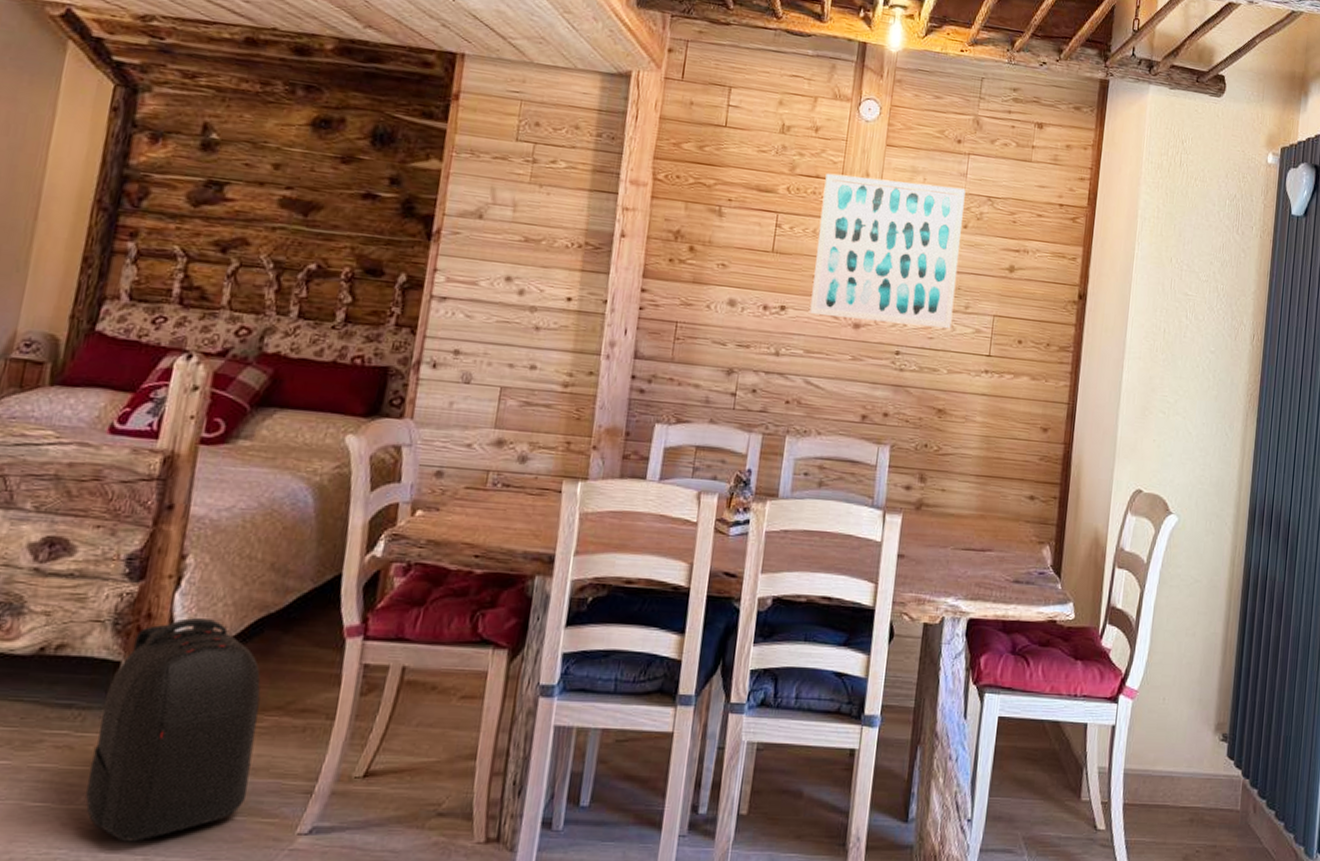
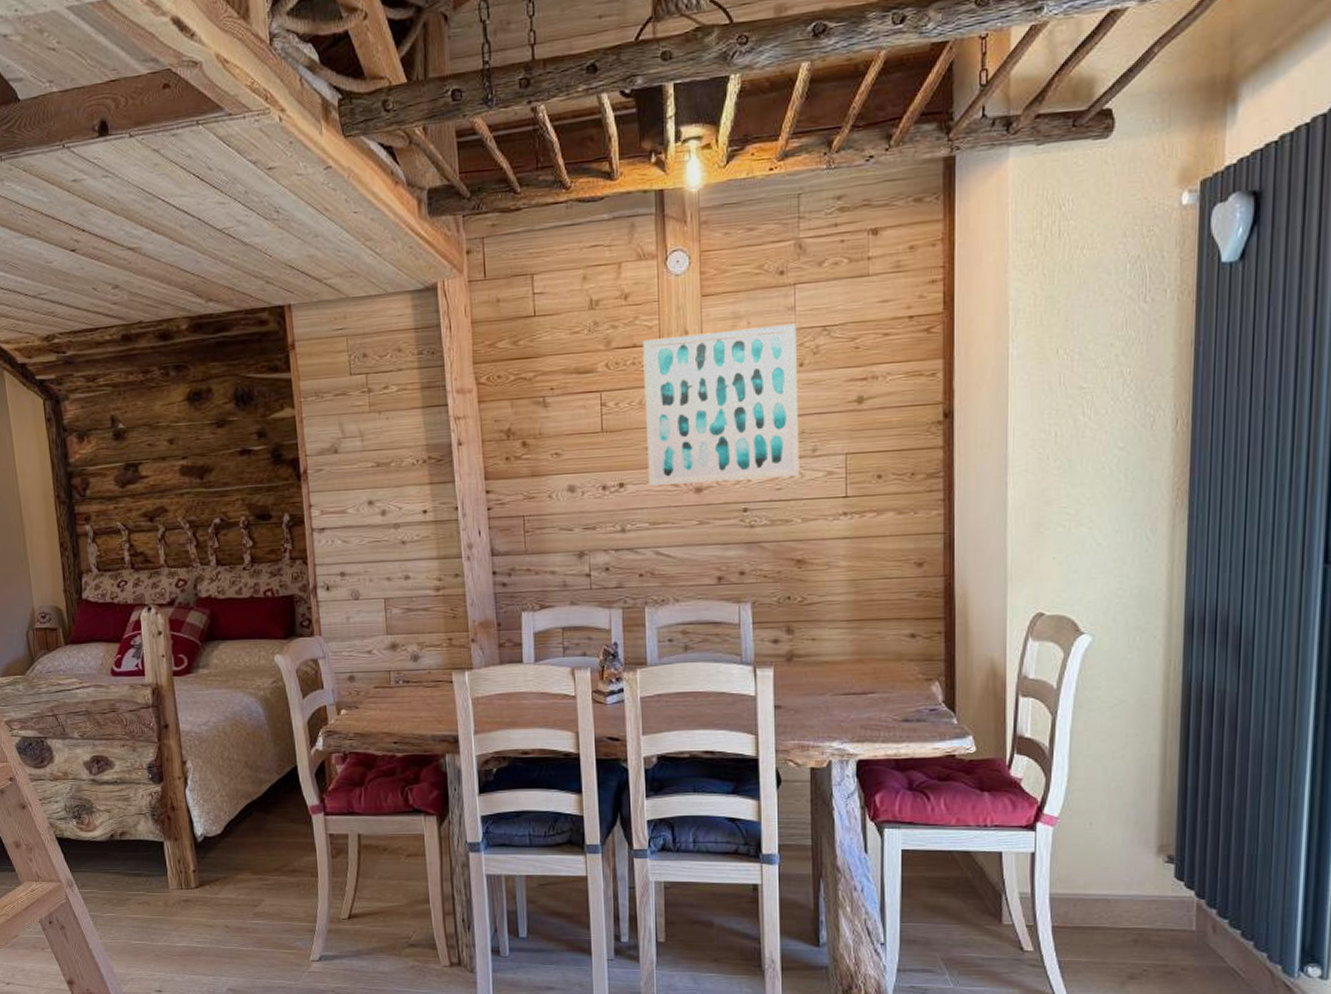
backpack: present [85,617,261,842] -> none [160,806,270,967]

